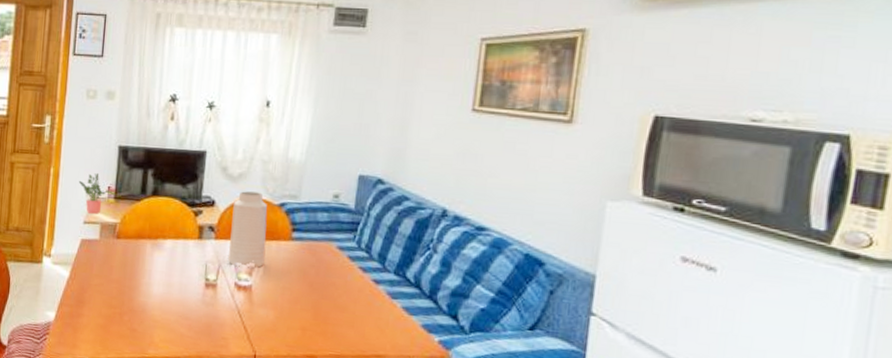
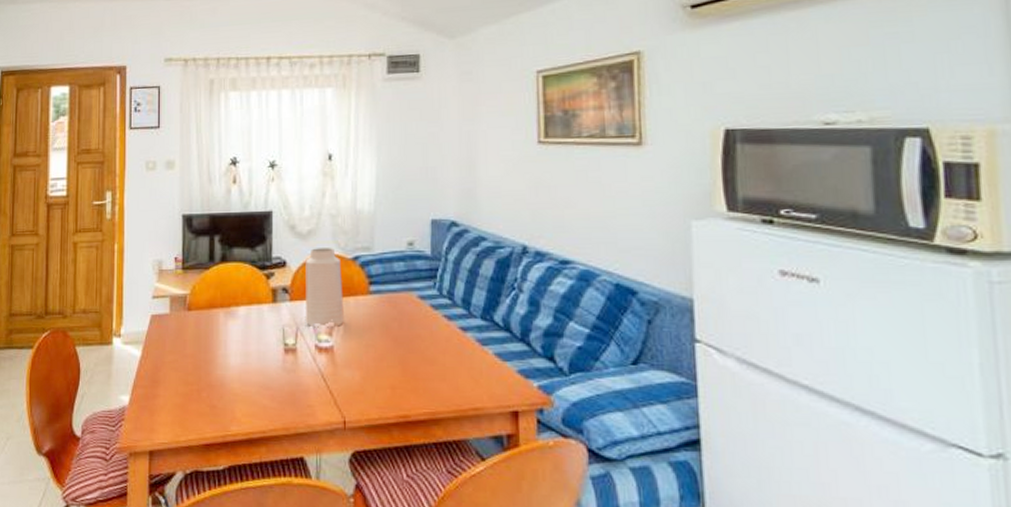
potted plant: present [78,173,115,215] -> none [144,245,183,288]

